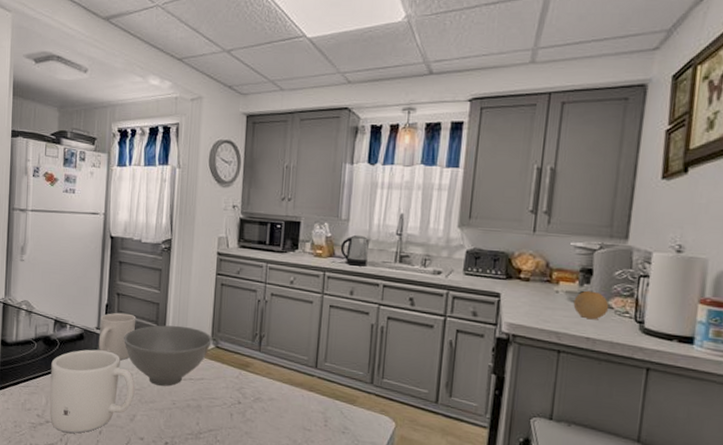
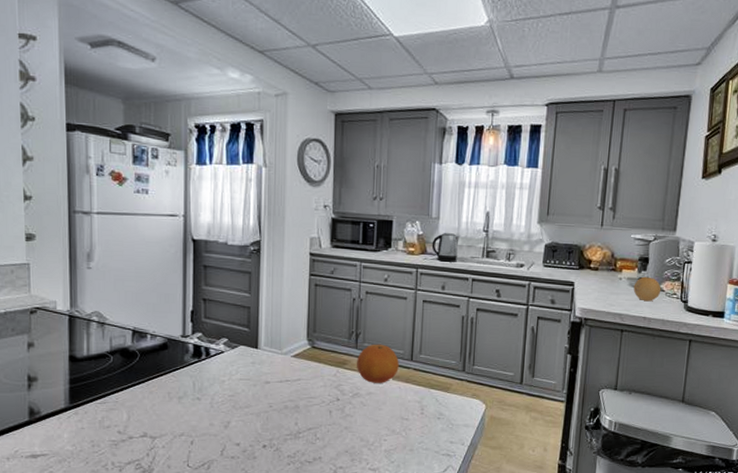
mug: present [49,349,135,433] -> none [131,358,228,446]
mug: present [98,312,136,361] -> none [184,318,226,368]
bowl: present [124,325,212,386] -> none [213,328,308,390]
fruit: none [258,347,303,390] -> present [356,344,399,383]

